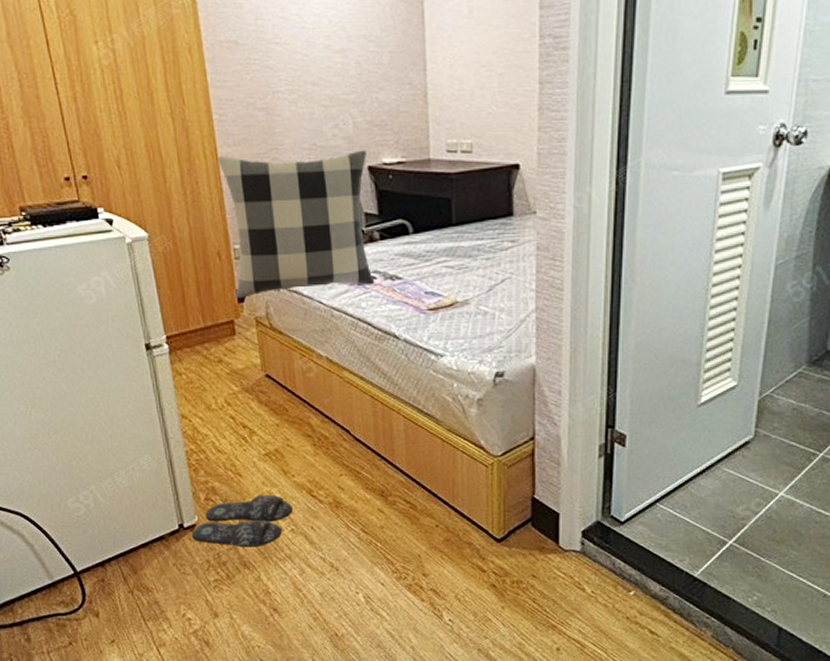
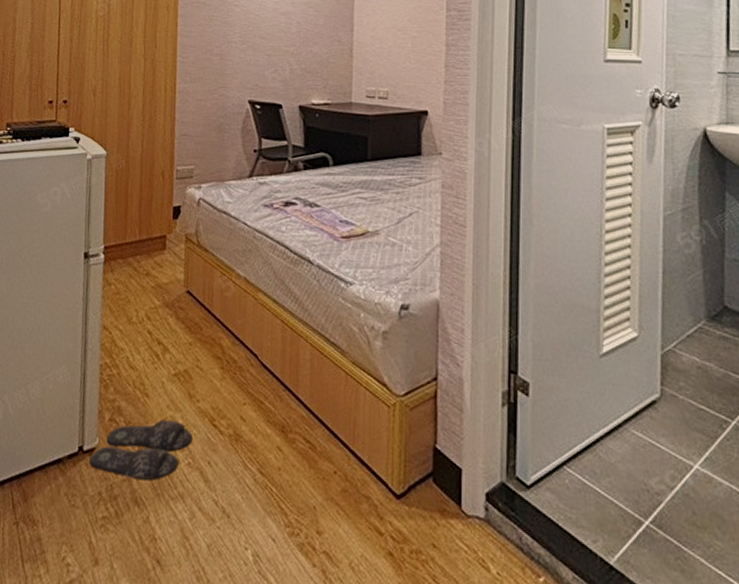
pillow: present [217,150,375,299] -> none [171,90,299,216]

